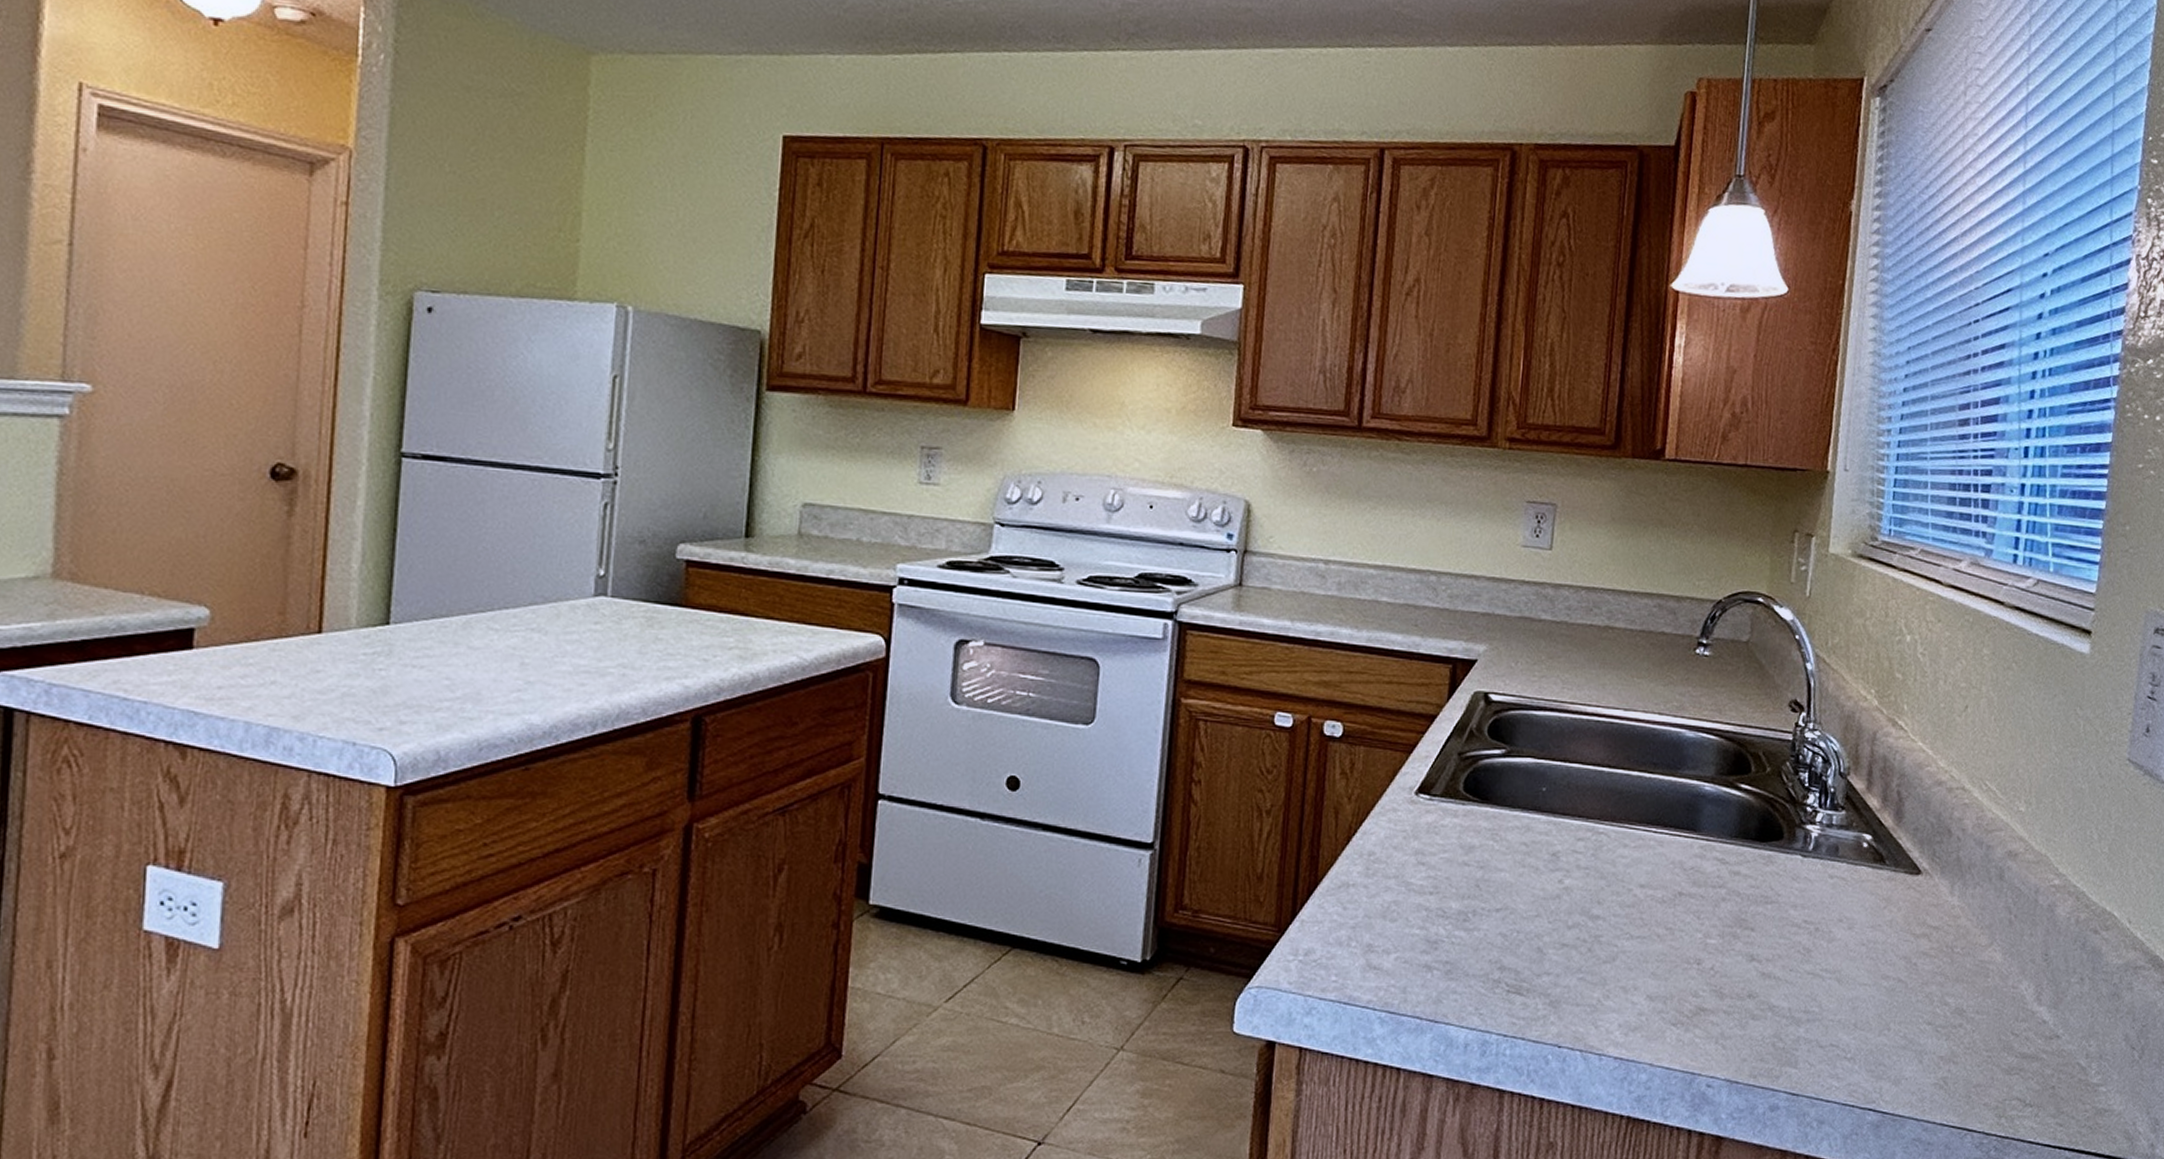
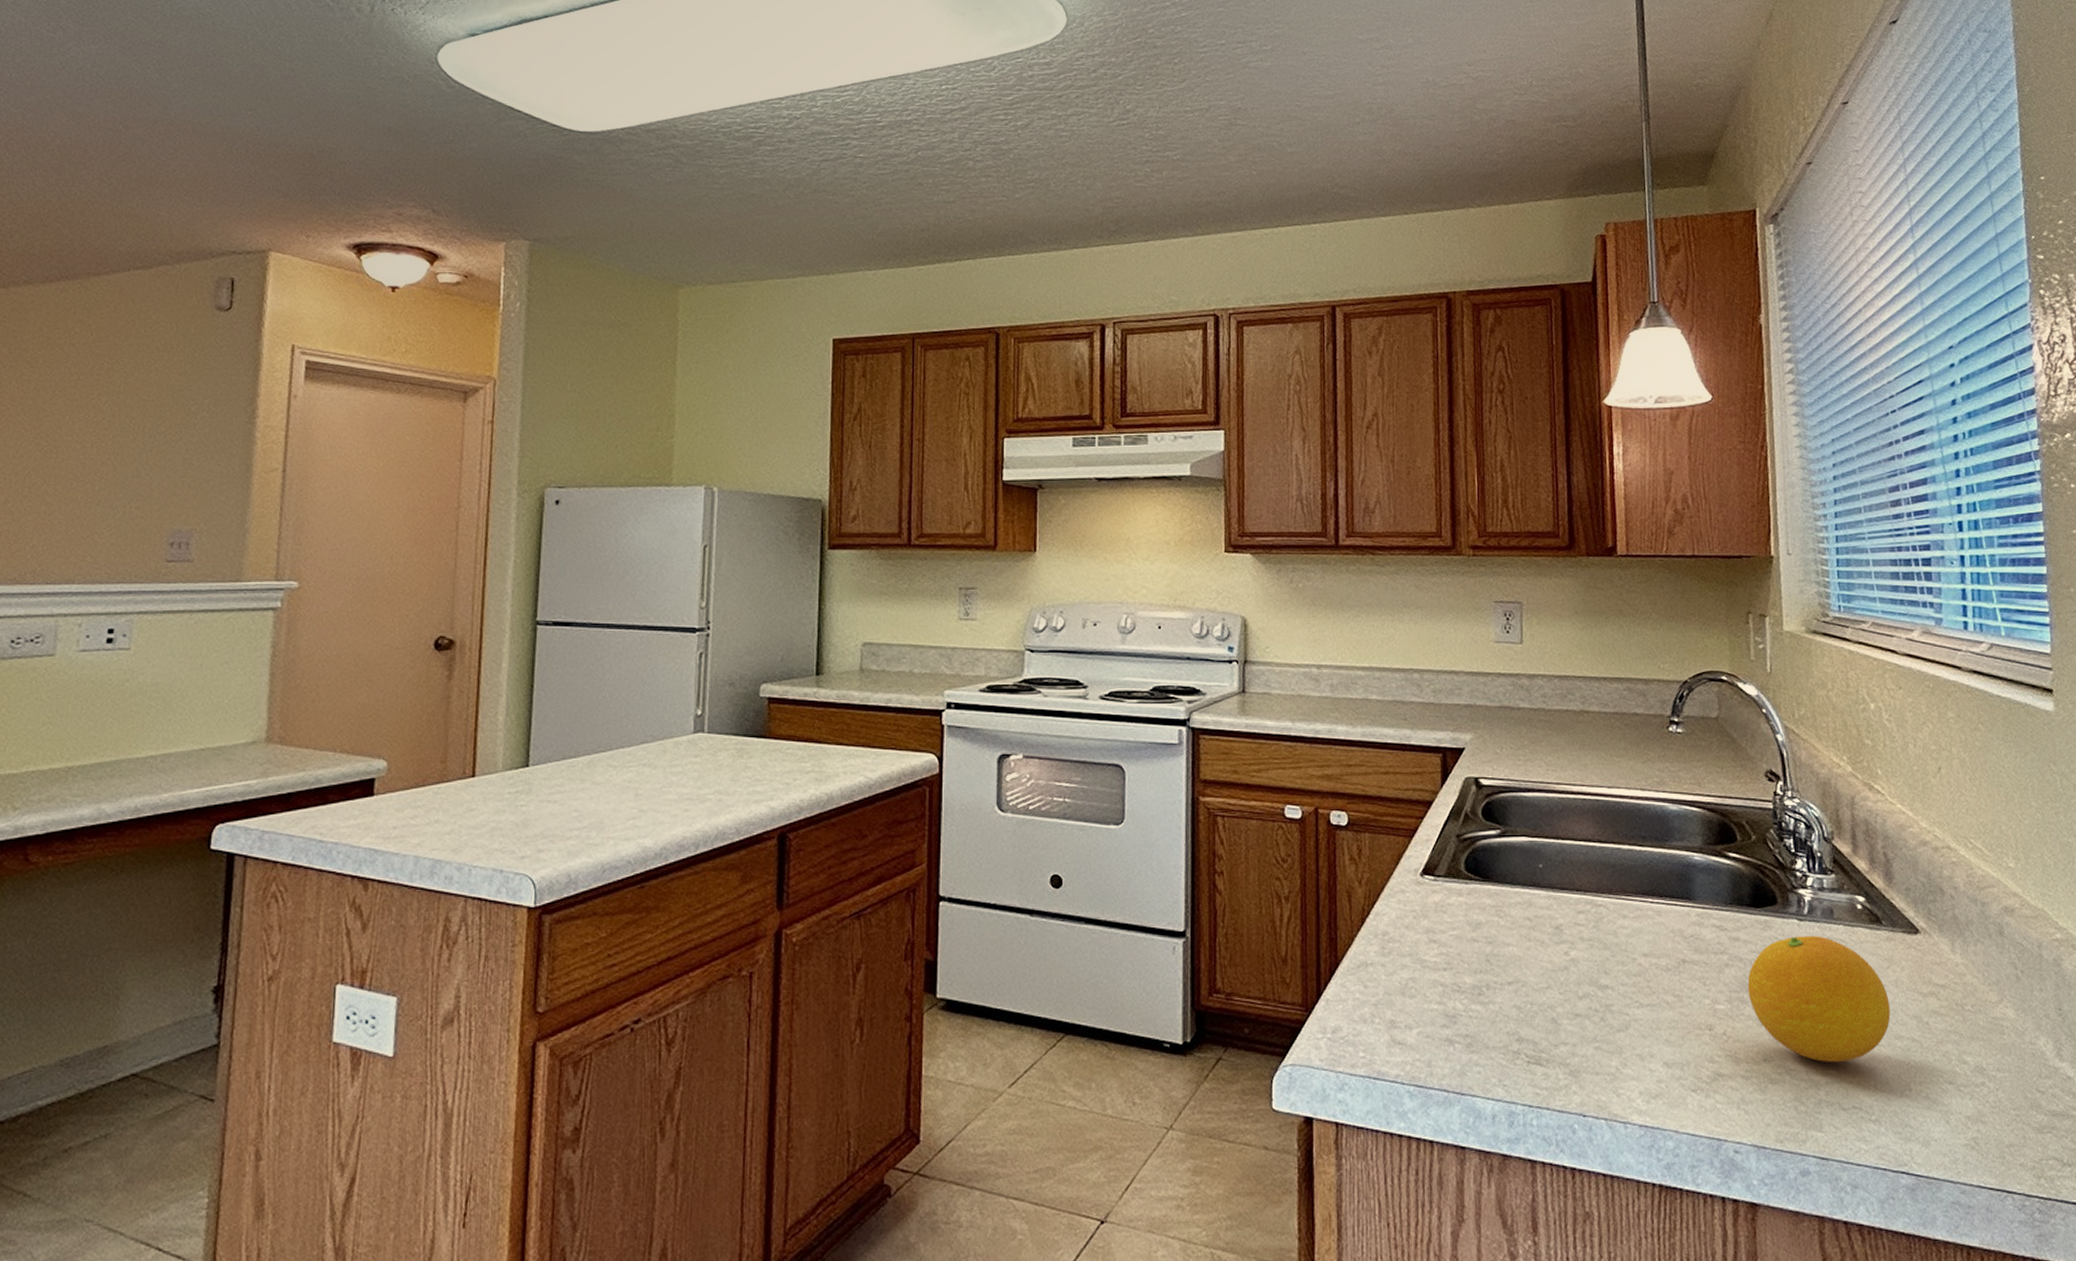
fruit: none [1741,872,1882,1000] -> present [1747,935,1891,1062]

